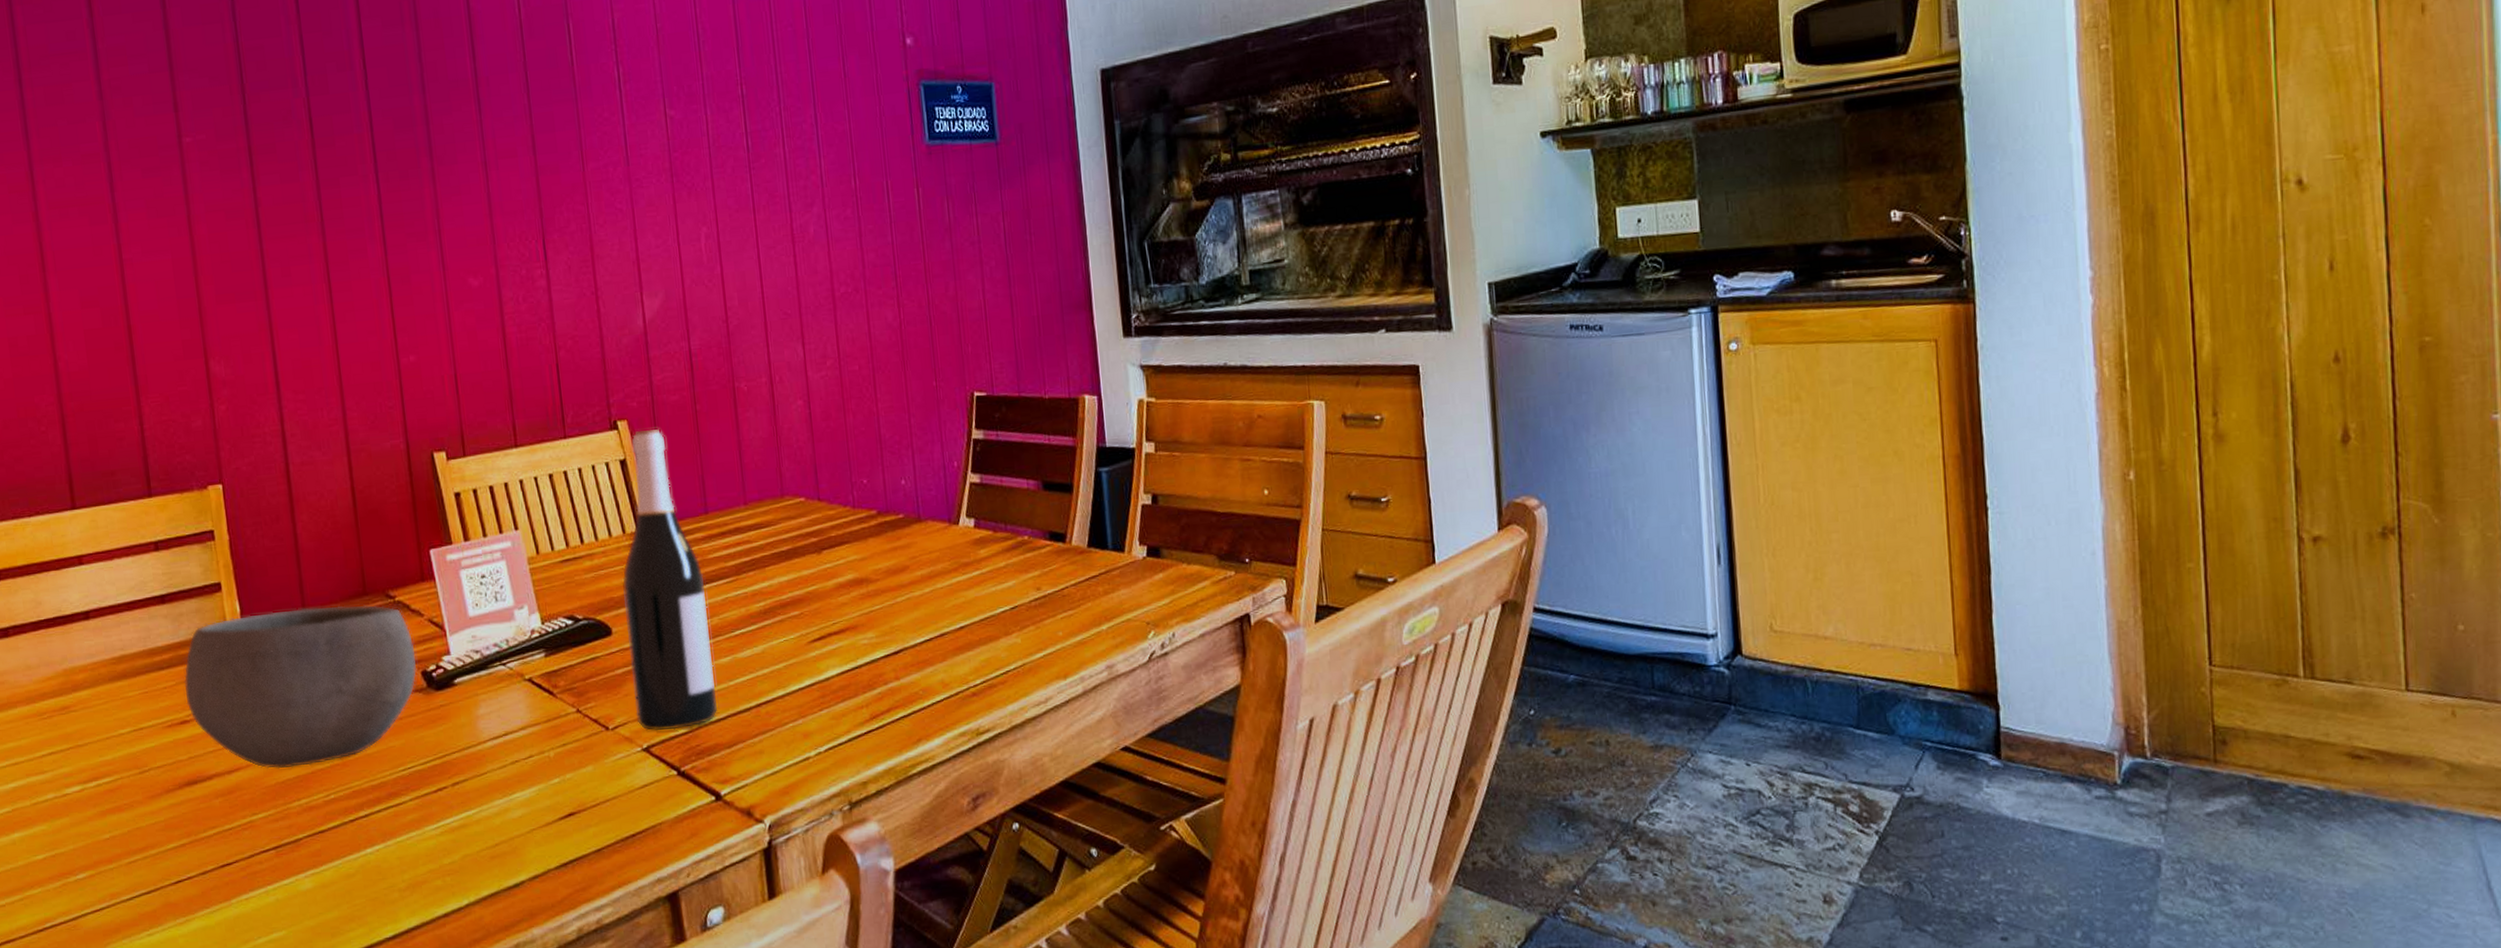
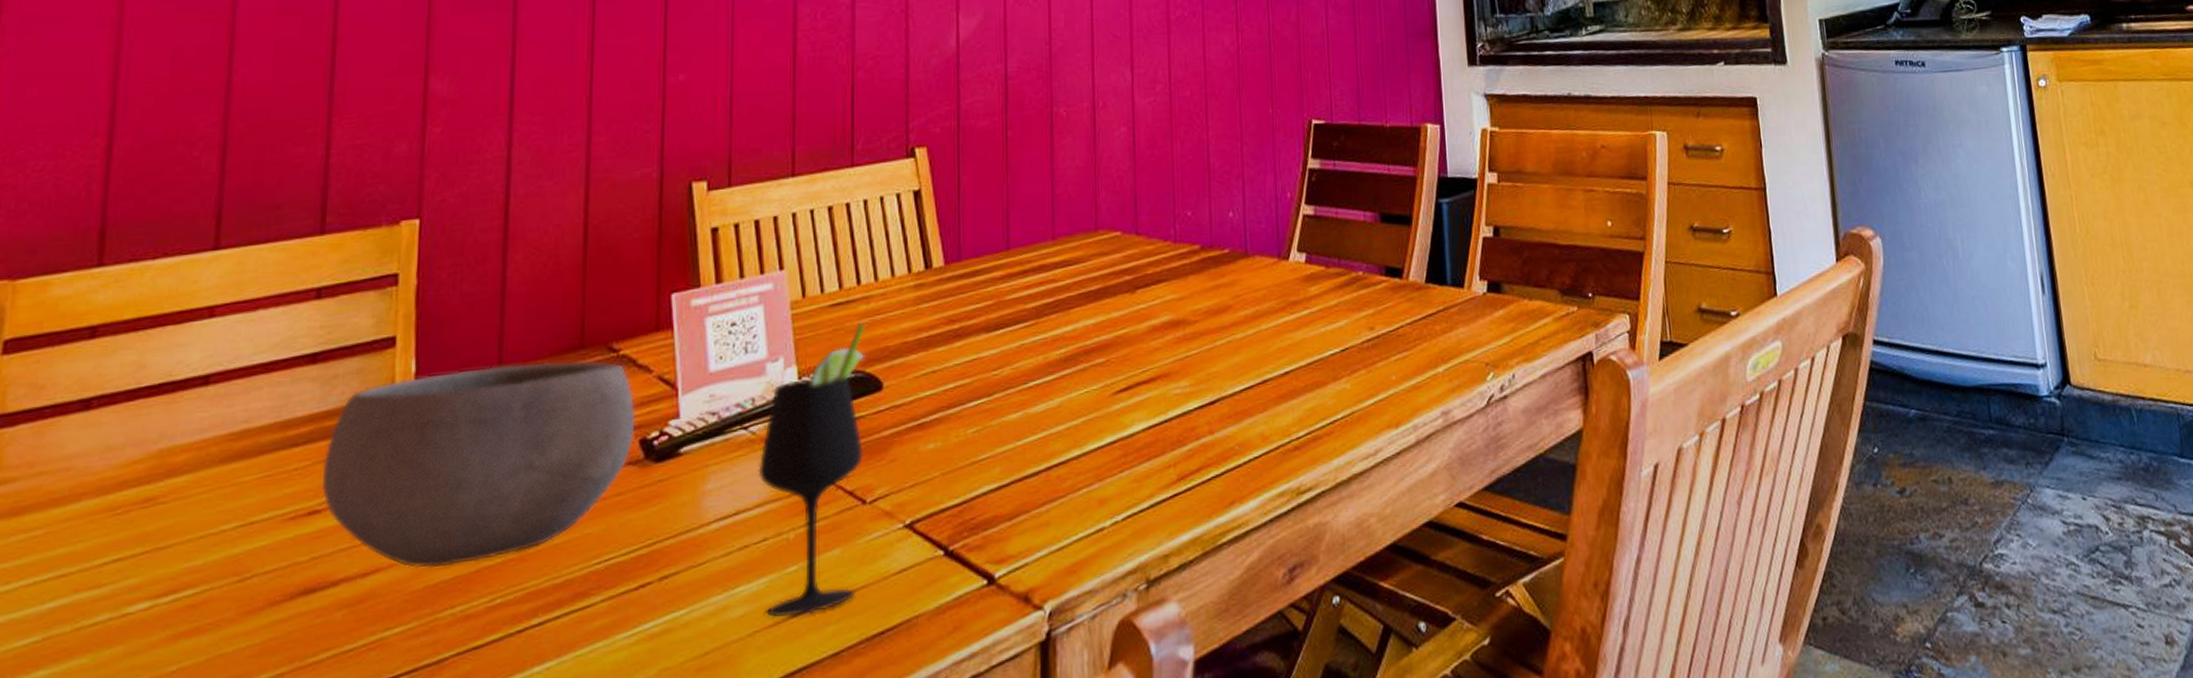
wine glass: none [518,576,608,820] -> present [758,321,866,618]
wine bottle: present [622,428,717,731] -> none [902,156,1000,503]

